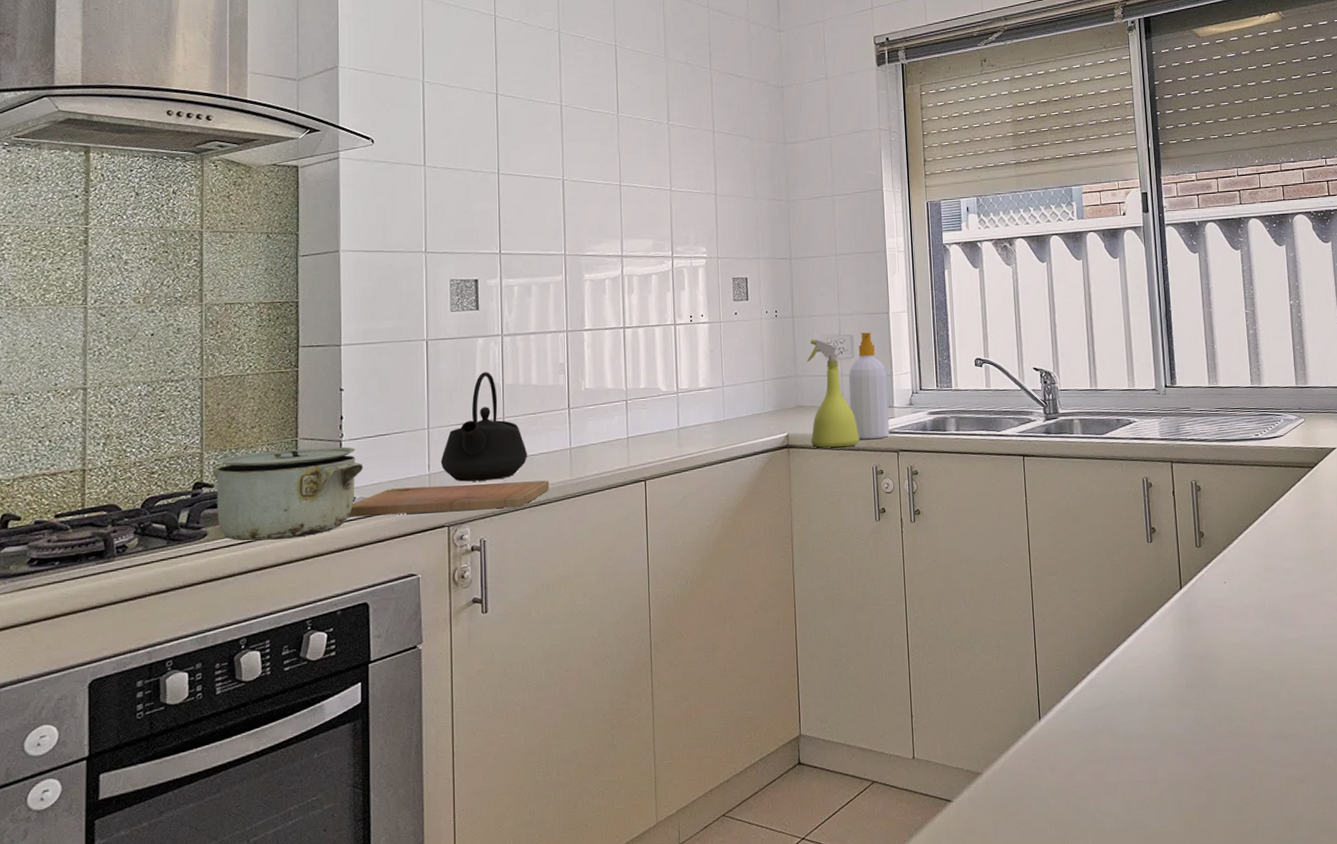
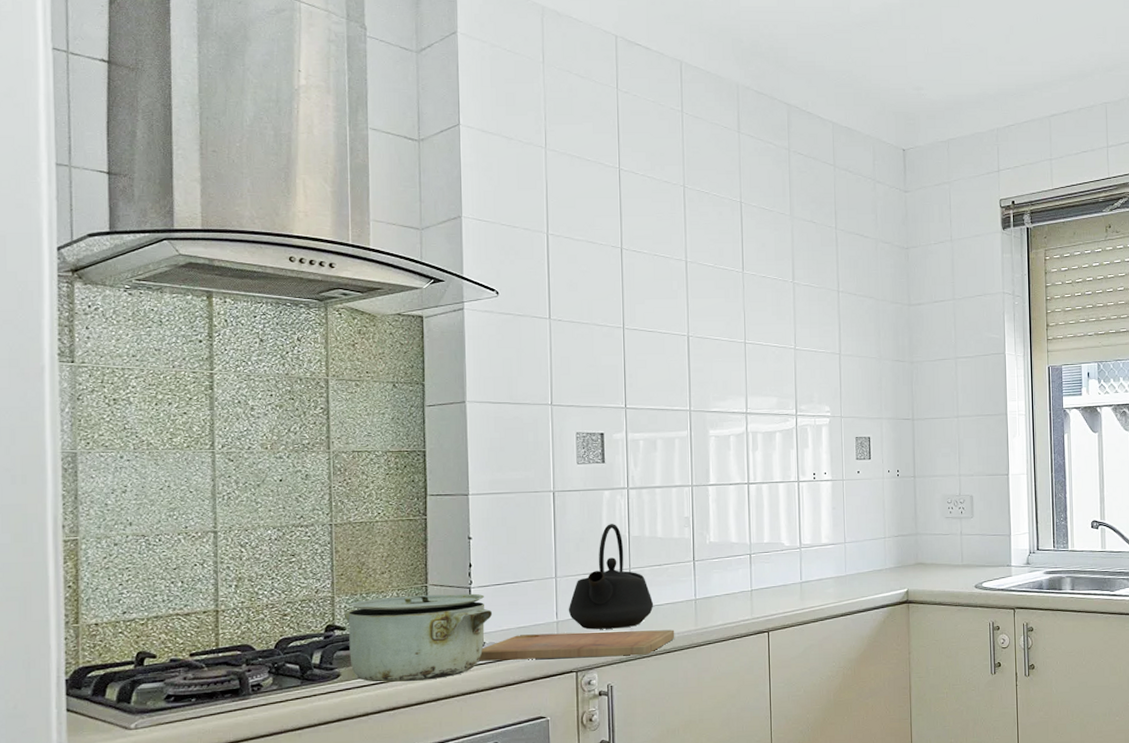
spray bottle: present [807,339,859,449] -> none [927,498,977,605]
soap bottle: present [848,332,889,439] -> none [967,493,1006,596]

